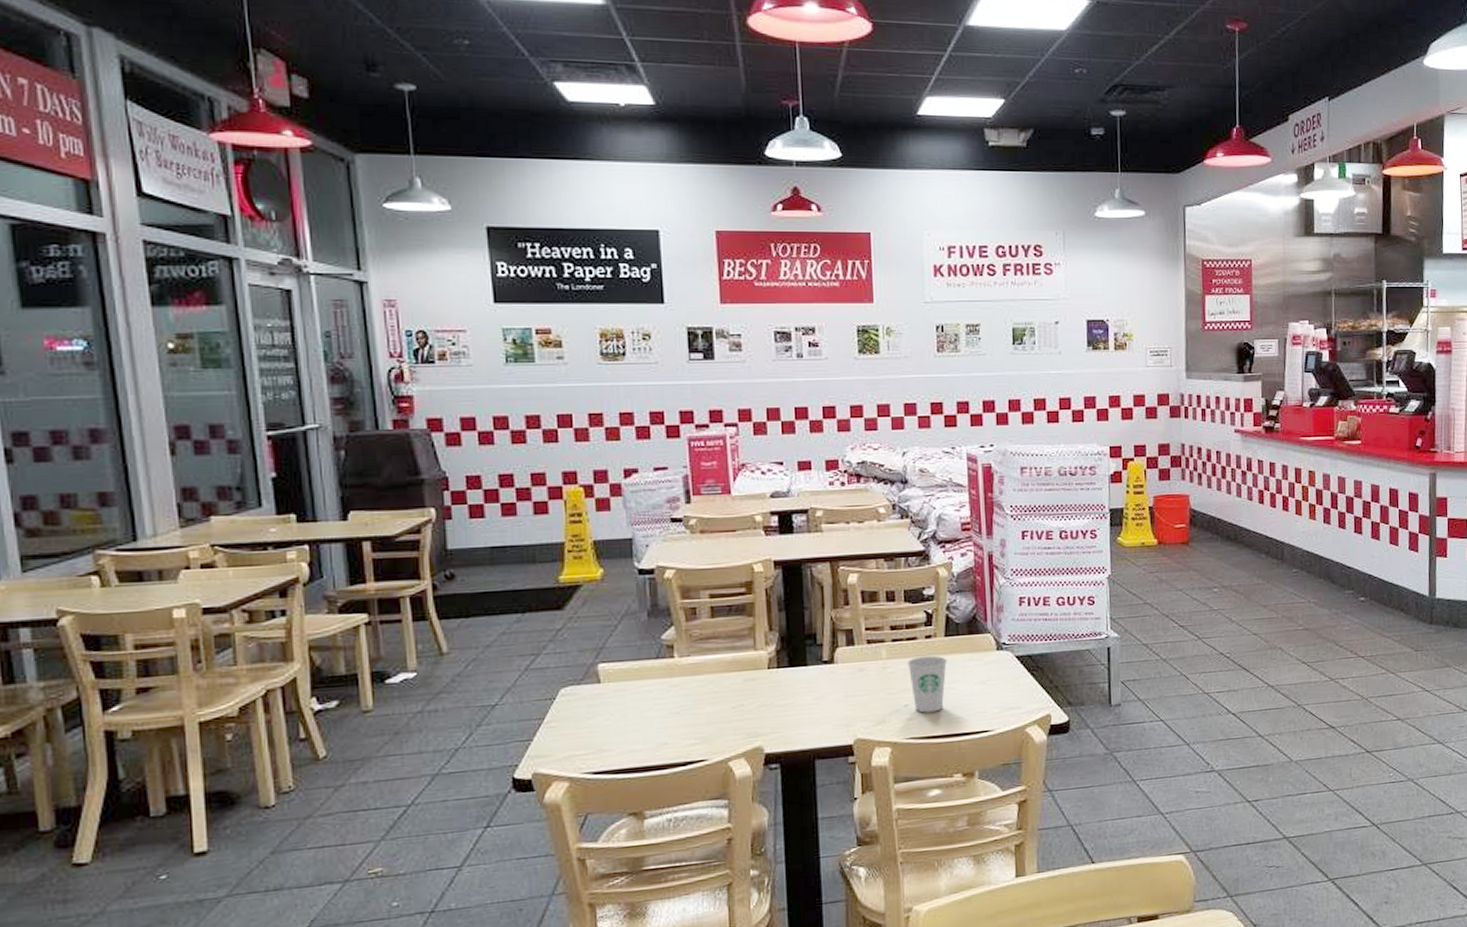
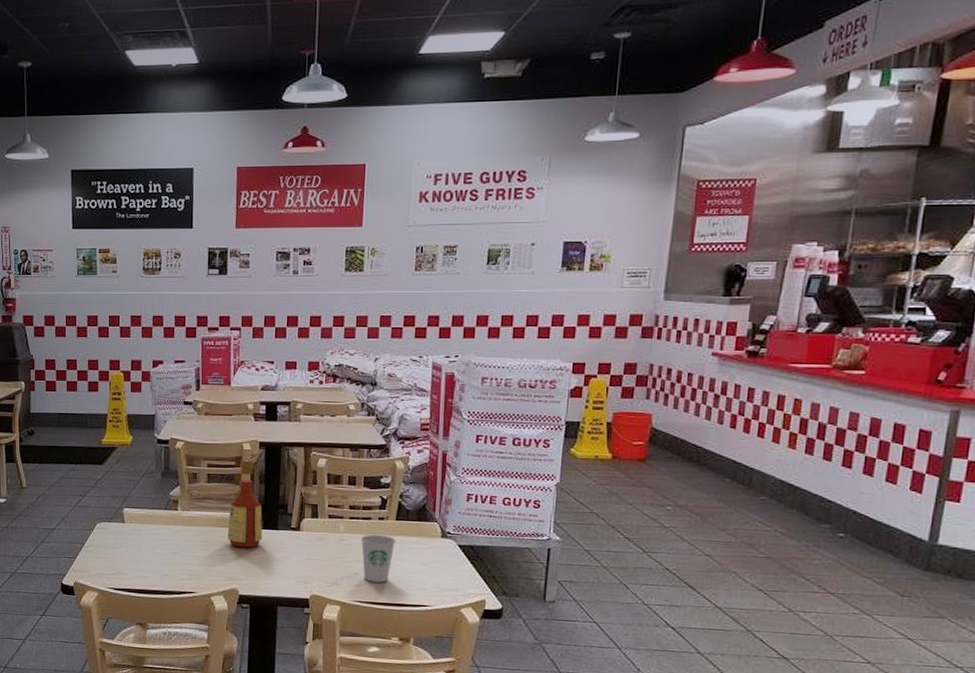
bottle: none [742,583,789,694] -> present [227,459,263,548]

